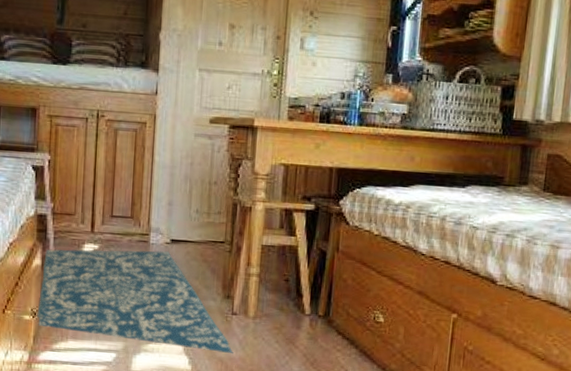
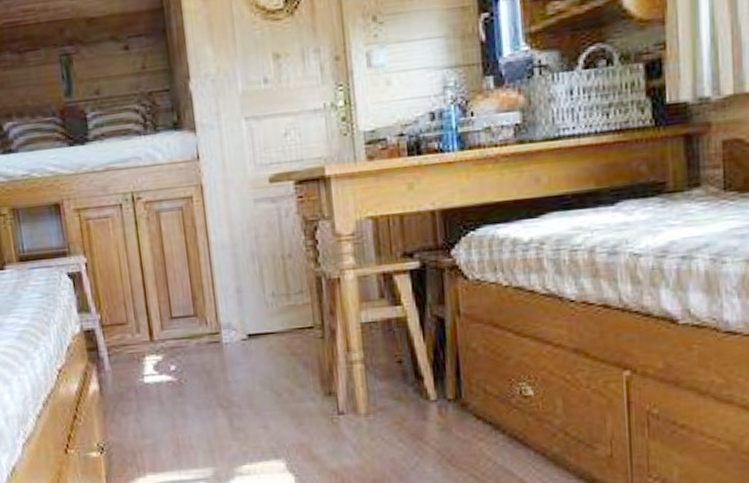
rug: present [37,249,234,354] -> none [101,350,348,464]

